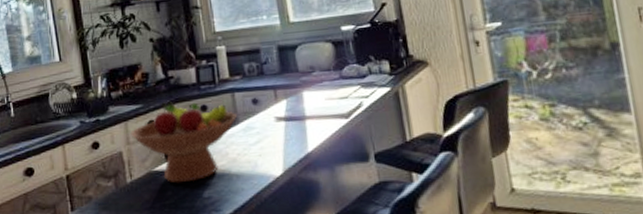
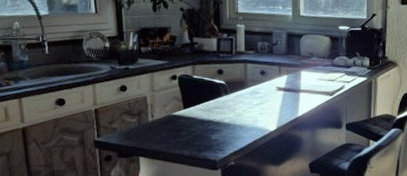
fruit bowl: present [130,102,237,184] -> none [155,62,246,127]

